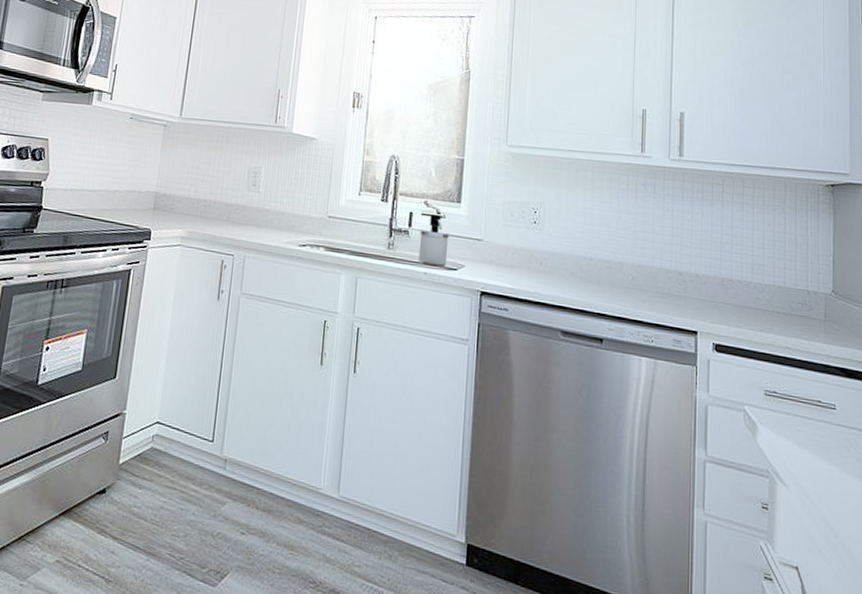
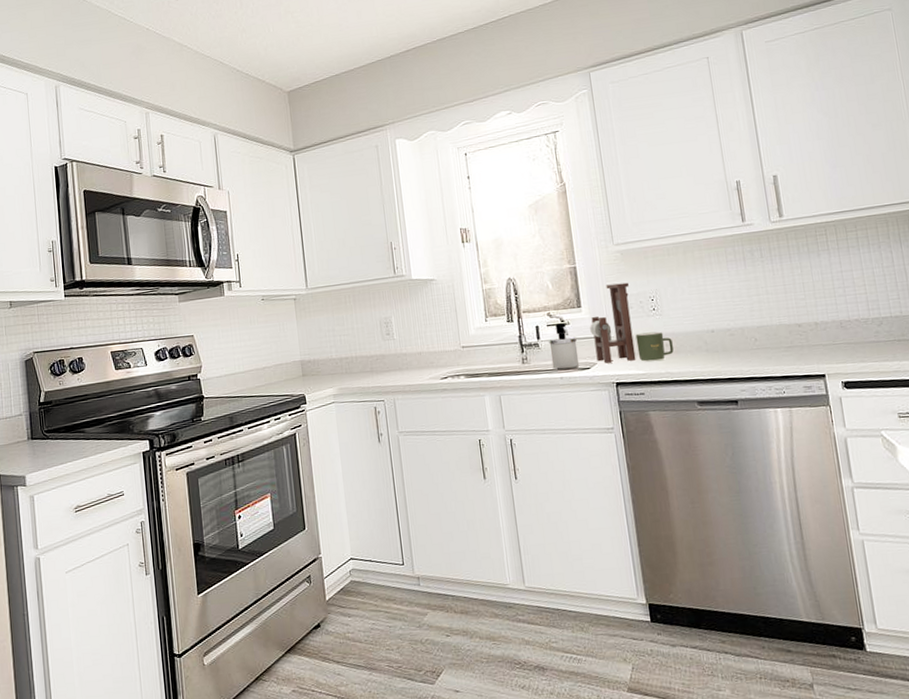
paper towel holder: none [465,185,514,272] -> present [590,282,636,363]
mug: none [509,244,547,279] -> present [635,331,674,363]

